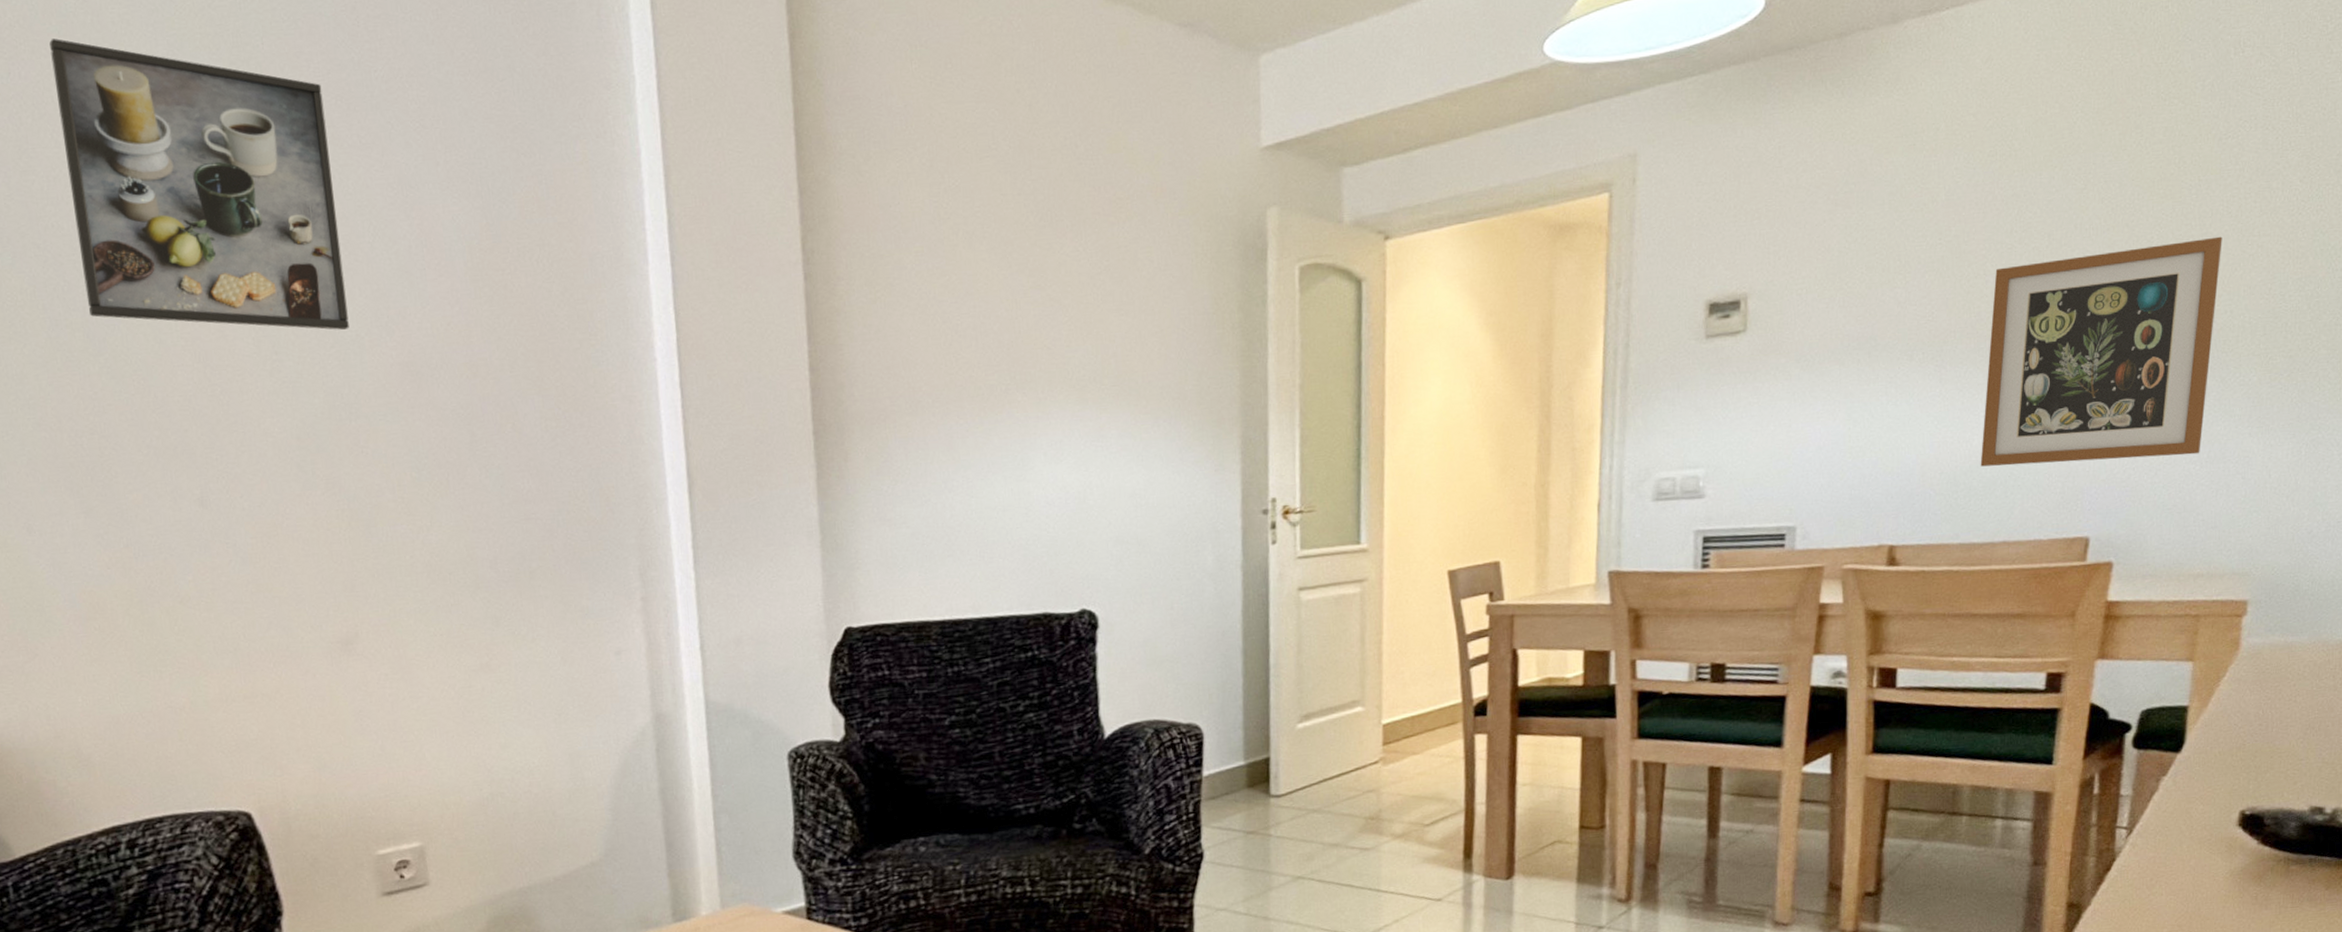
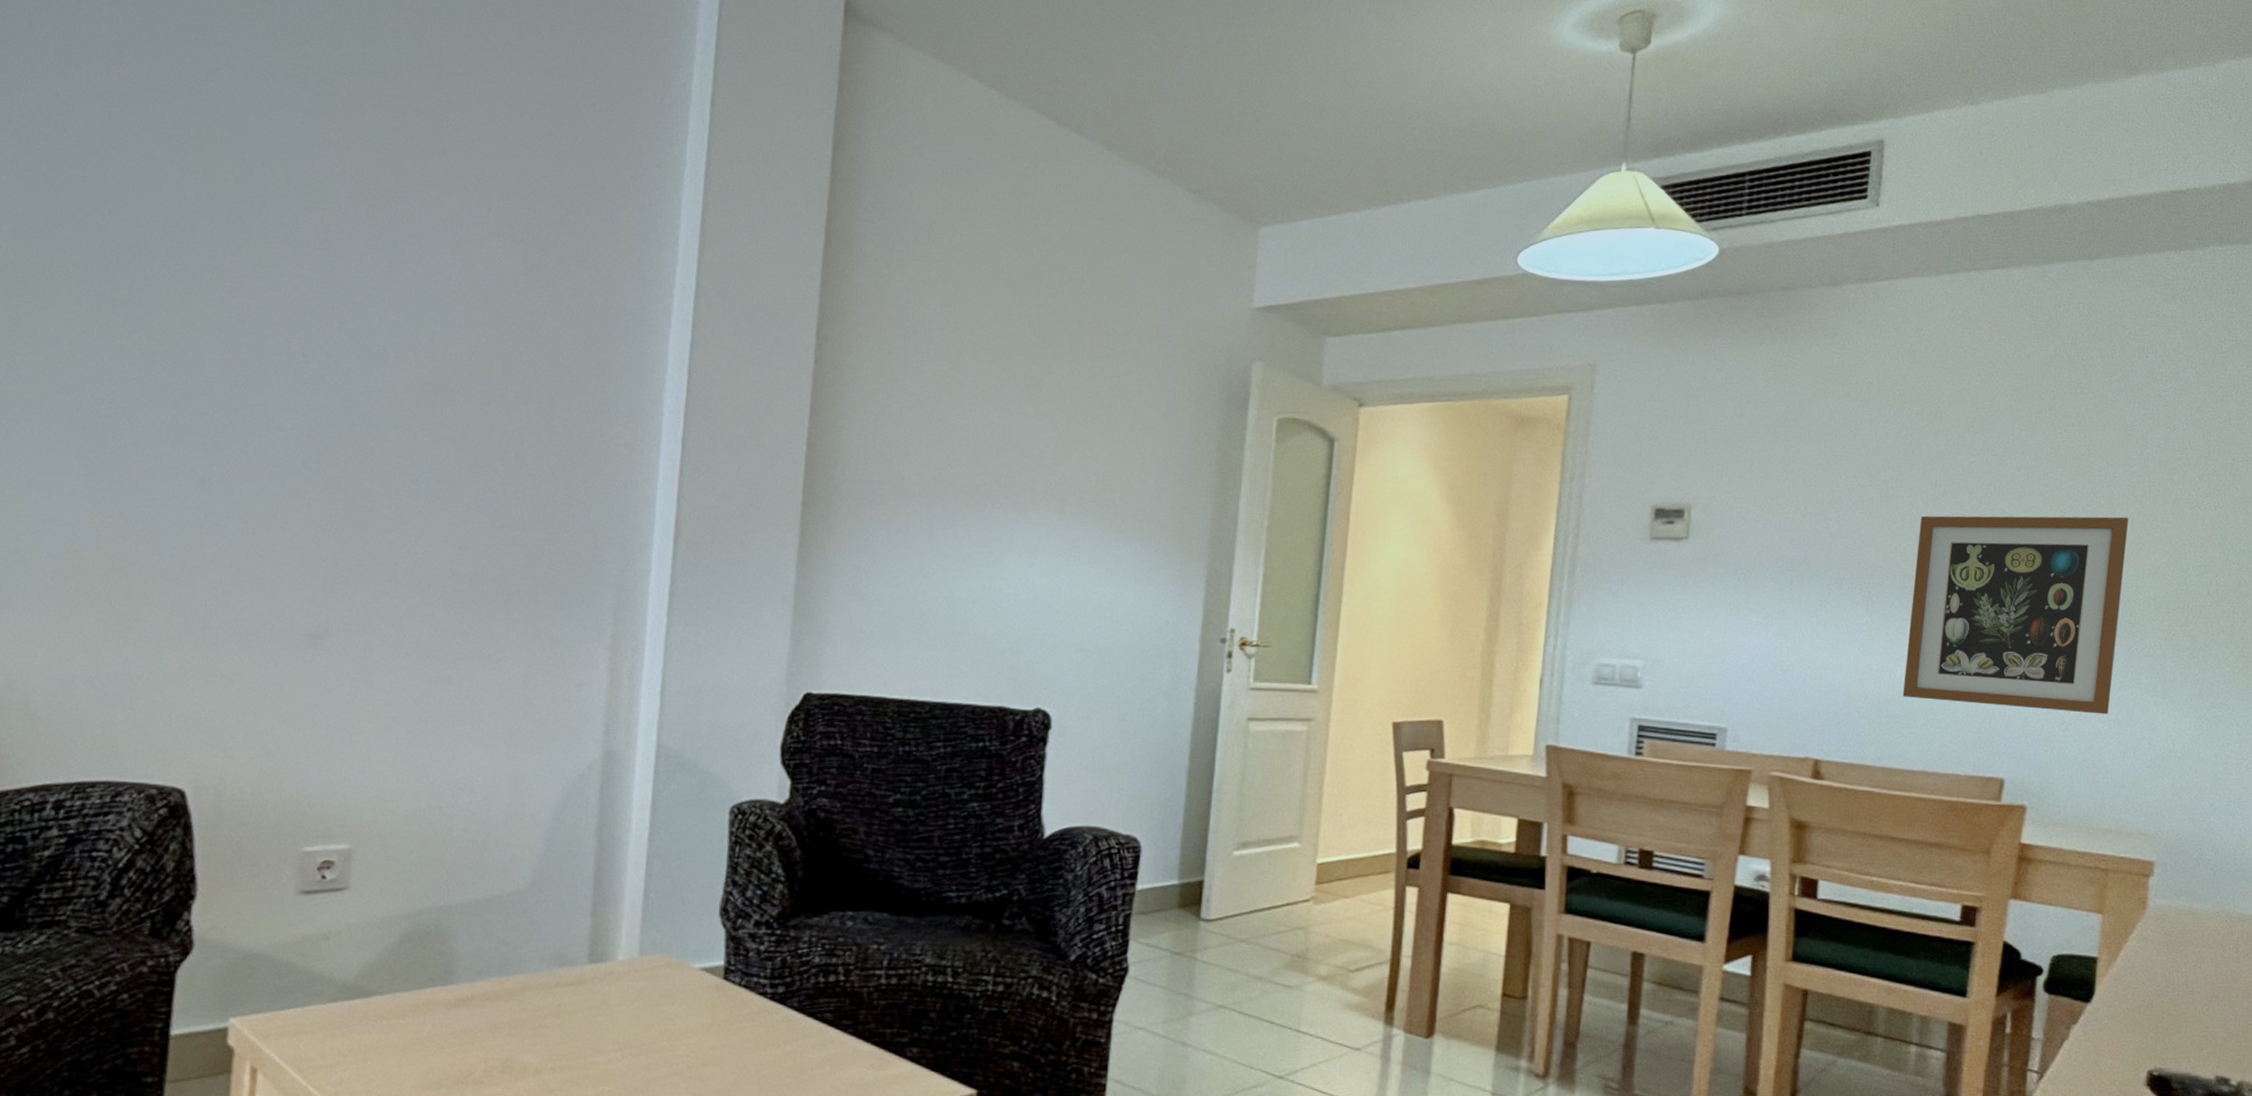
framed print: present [49,38,349,330] -> none [134,48,396,344]

